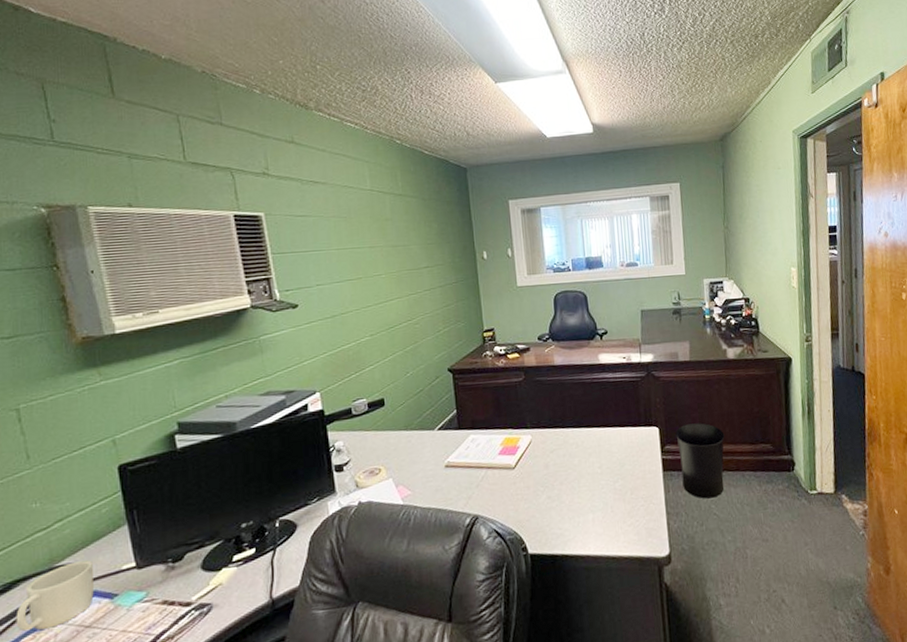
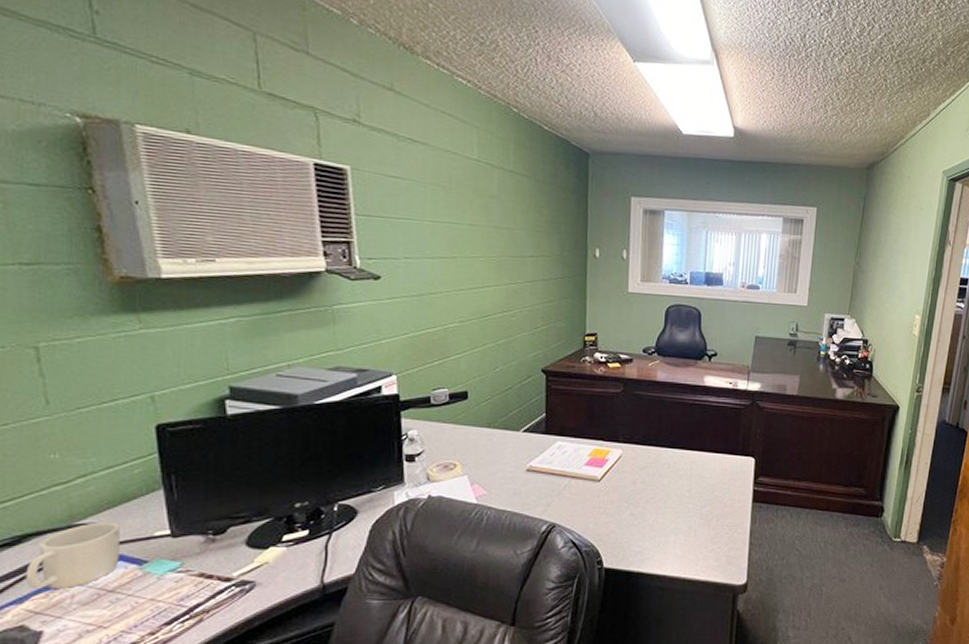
waste bin: present [675,423,725,499] -> none [770,459,820,534]

